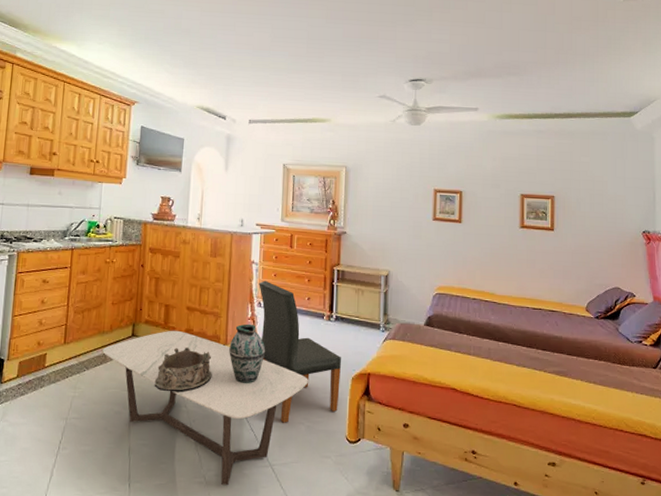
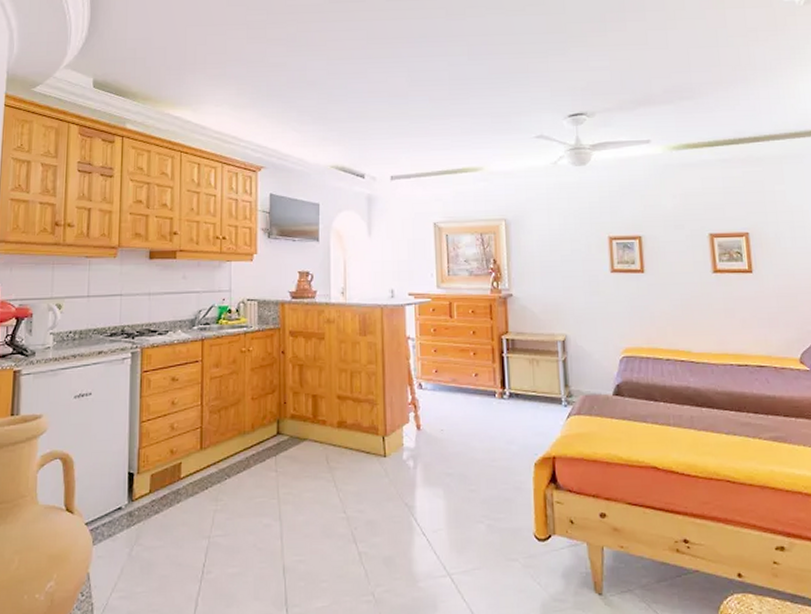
coffee table: present [102,330,308,485] -> none [245,423,484,602]
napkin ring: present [154,347,212,393] -> none [307,443,373,497]
vase: present [229,324,266,383] -> none [389,409,432,480]
dining chair: present [259,280,341,423] -> none [417,357,522,523]

